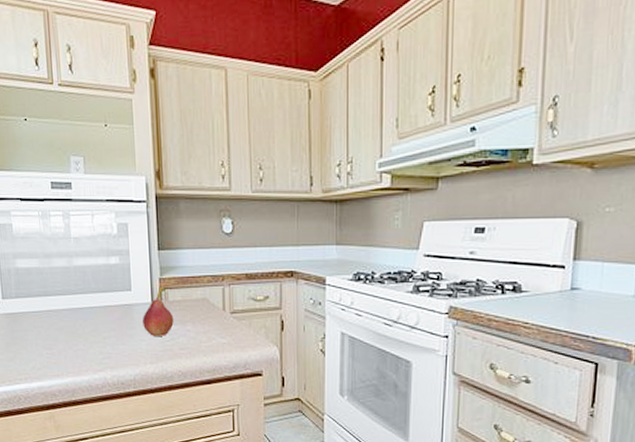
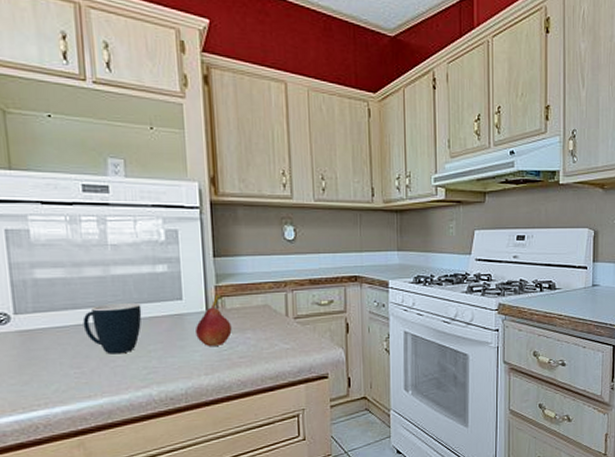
mug: none [52,291,98,339] -> present [82,302,142,355]

